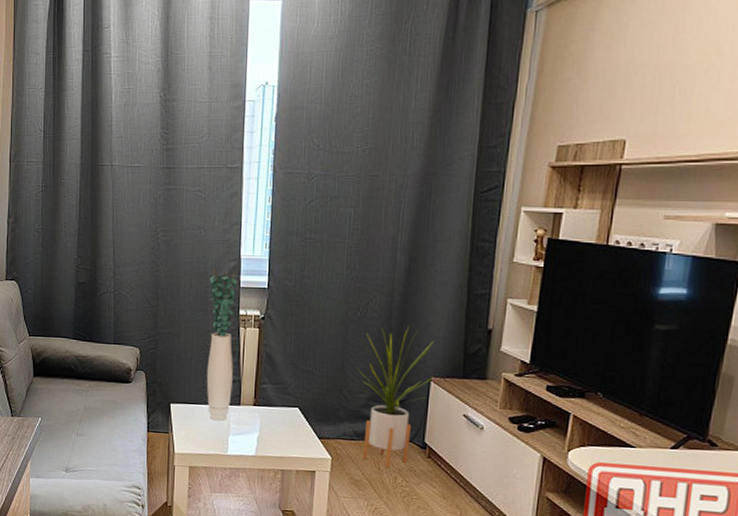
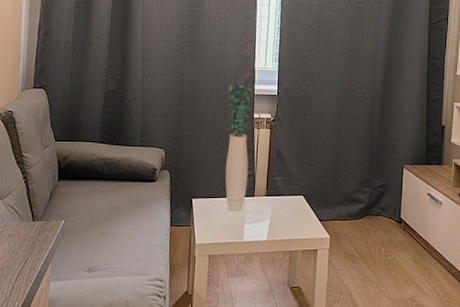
house plant: present [357,326,435,468] -> none [348,124,405,242]

